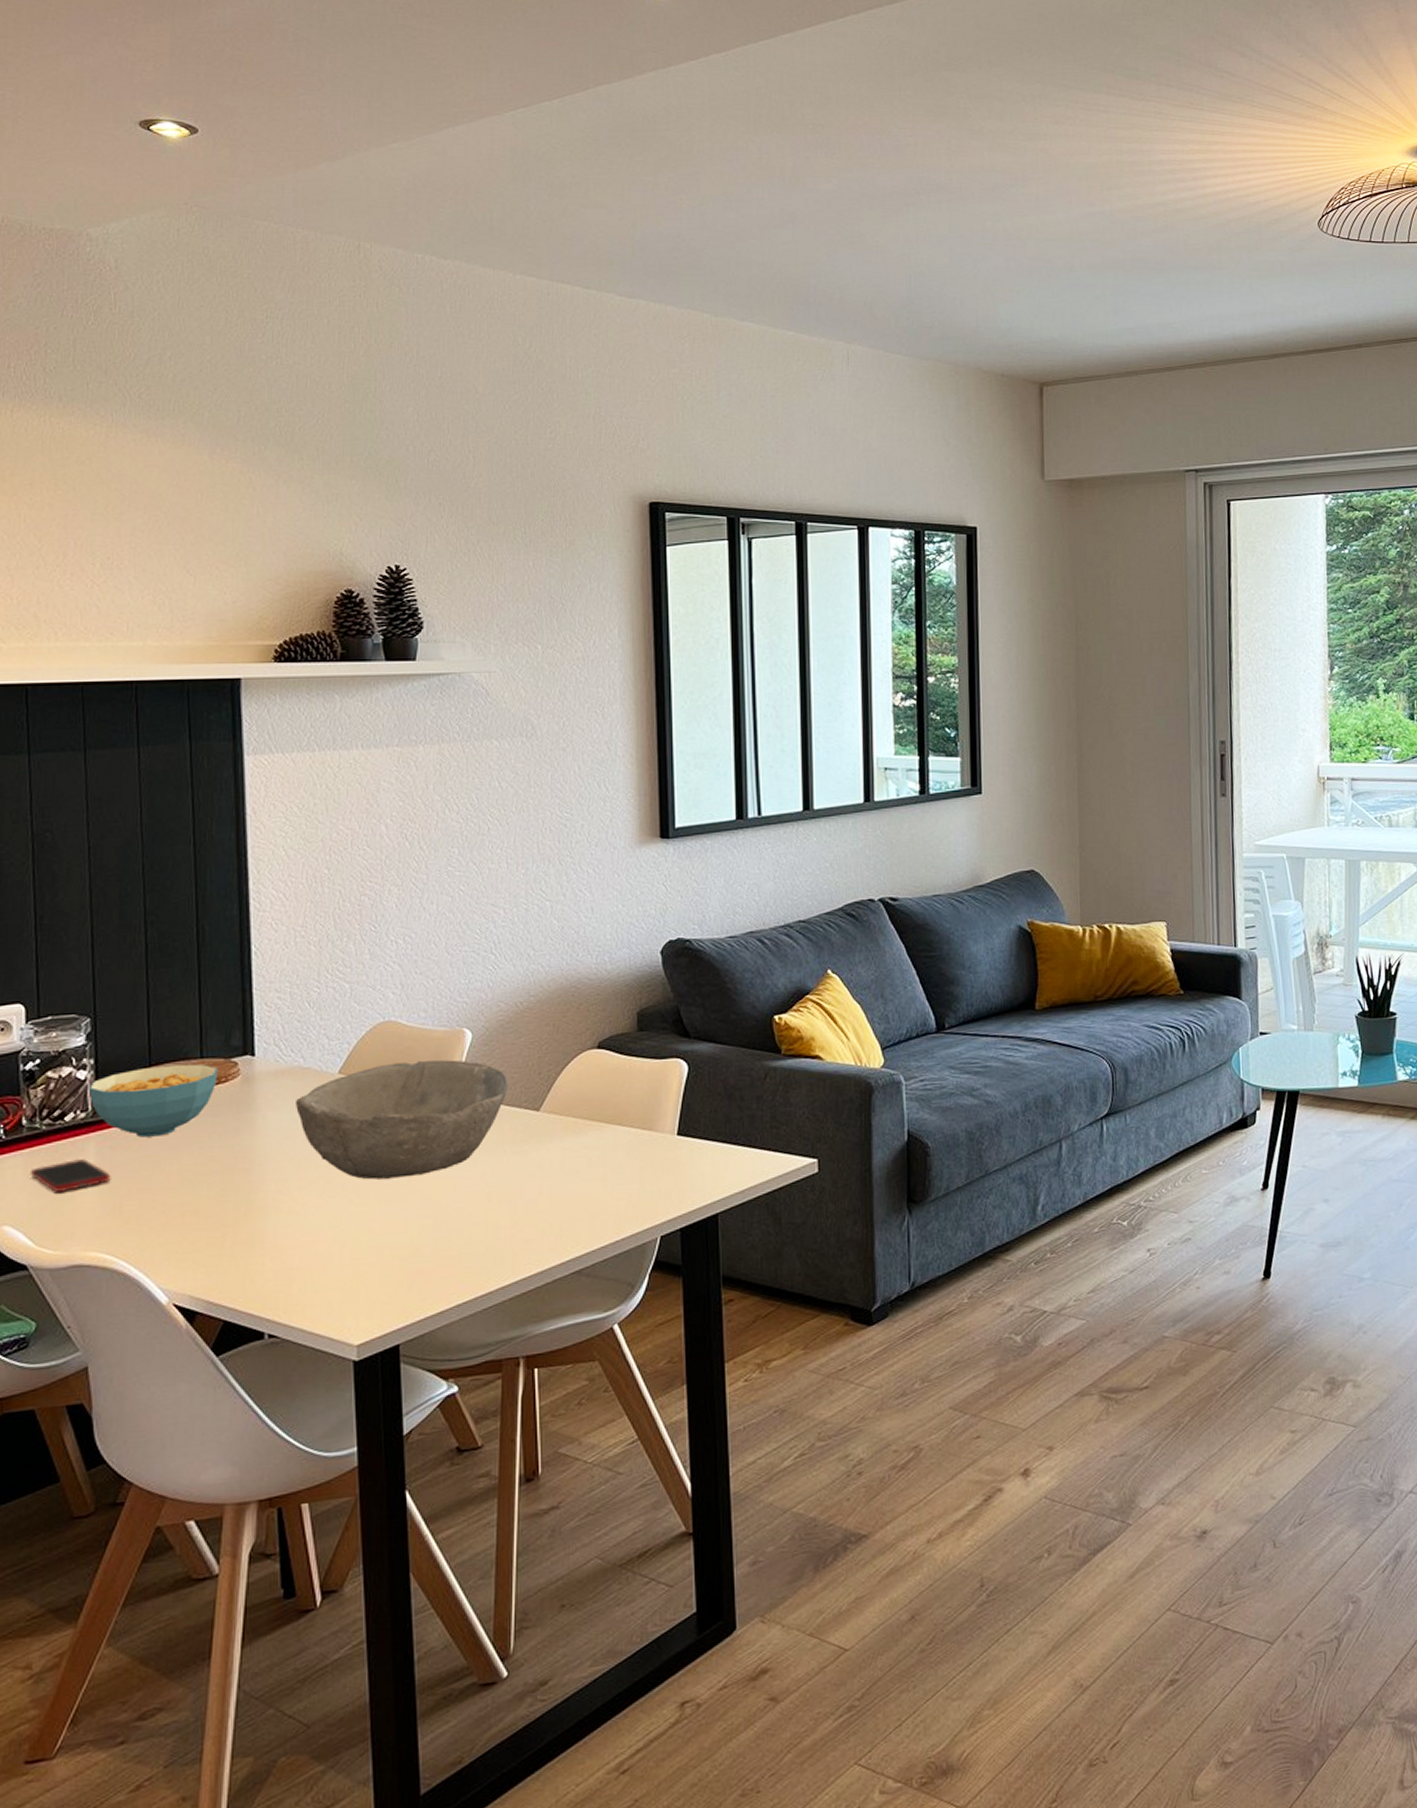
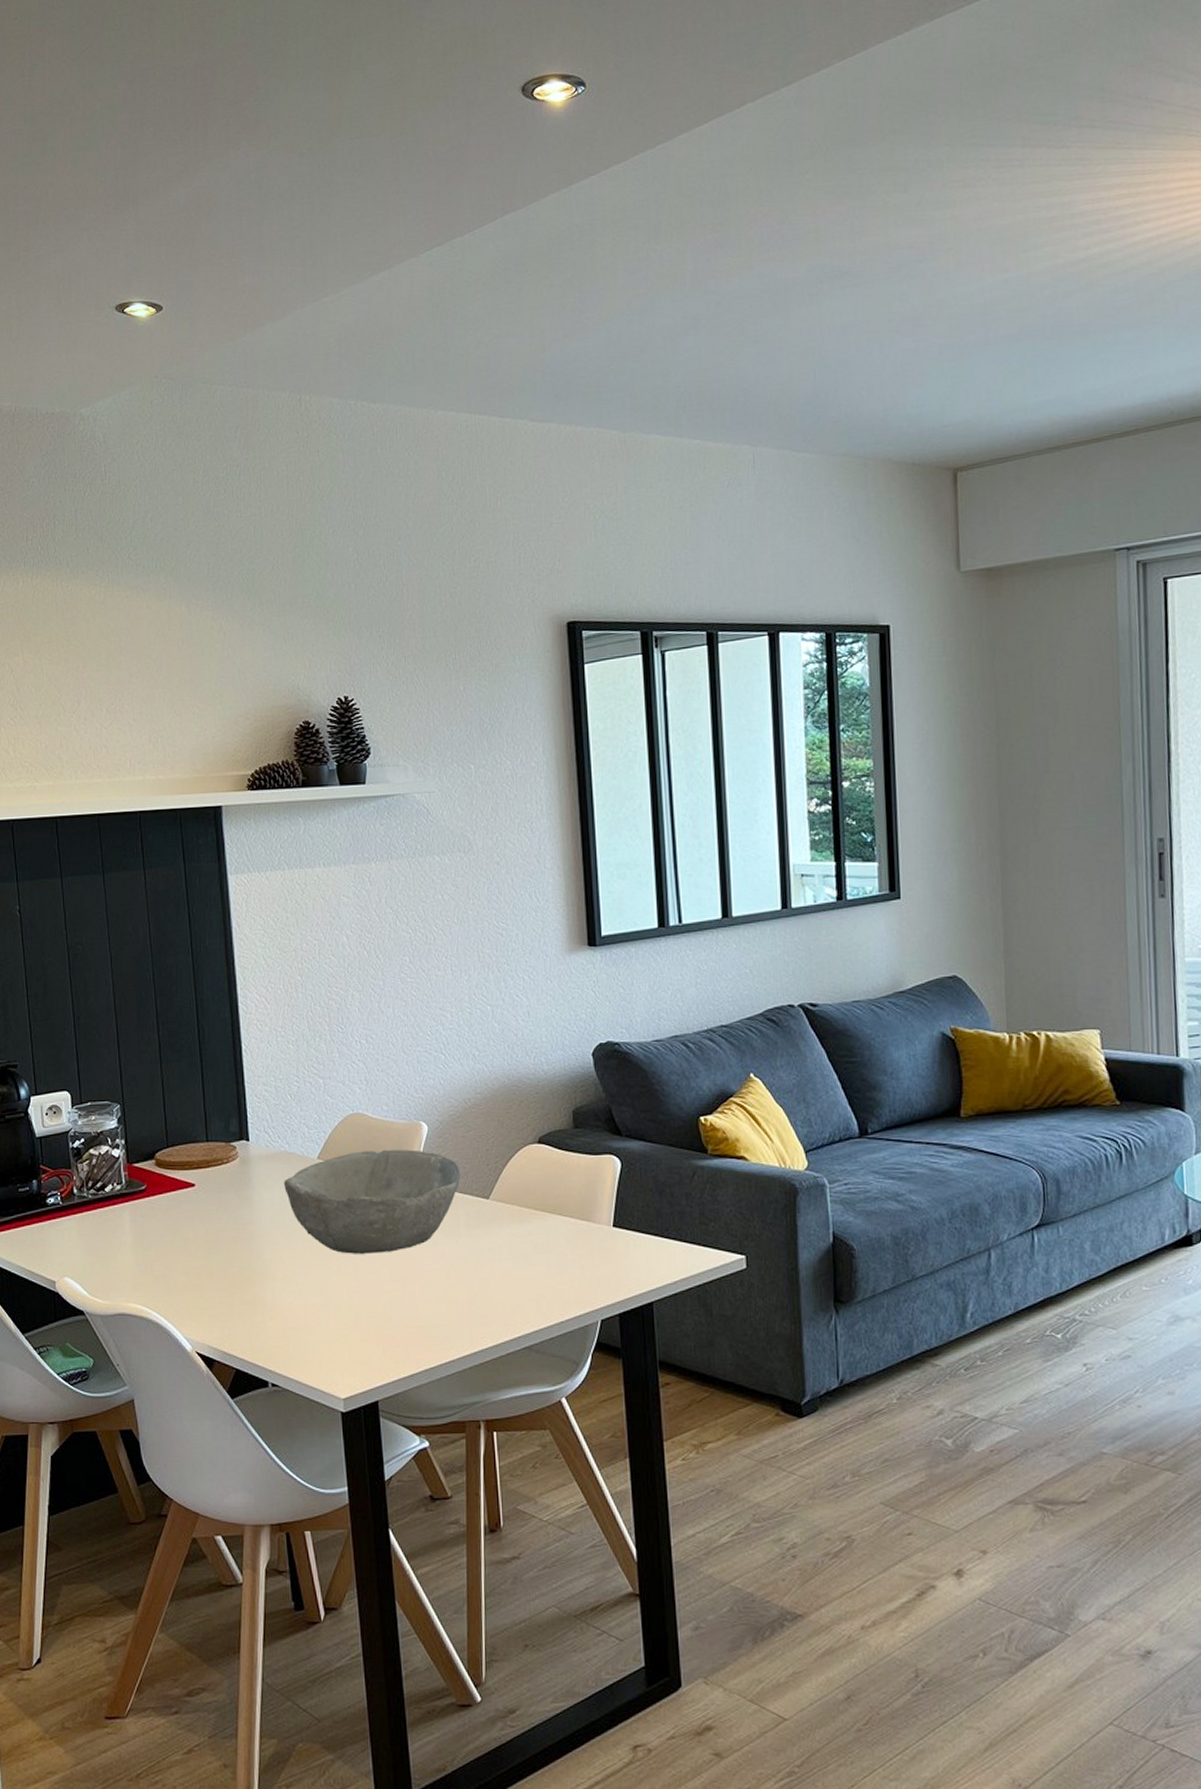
cell phone: present [29,1159,111,1192] -> none [81,1224,143,1251]
cereal bowl: present [88,1064,218,1138] -> none [121,1146,221,1208]

